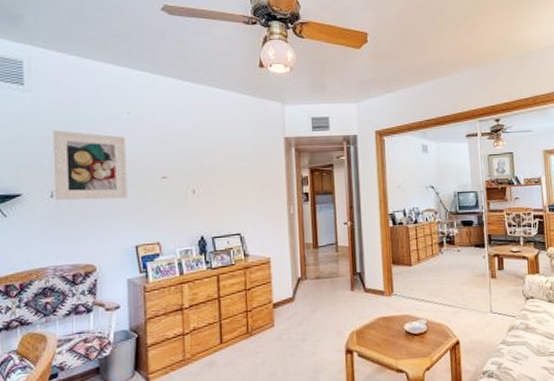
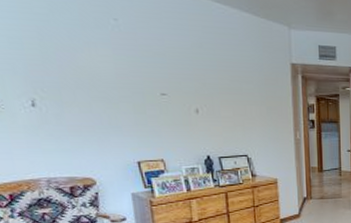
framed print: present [53,130,127,200] -> none [23,31,124,113]

